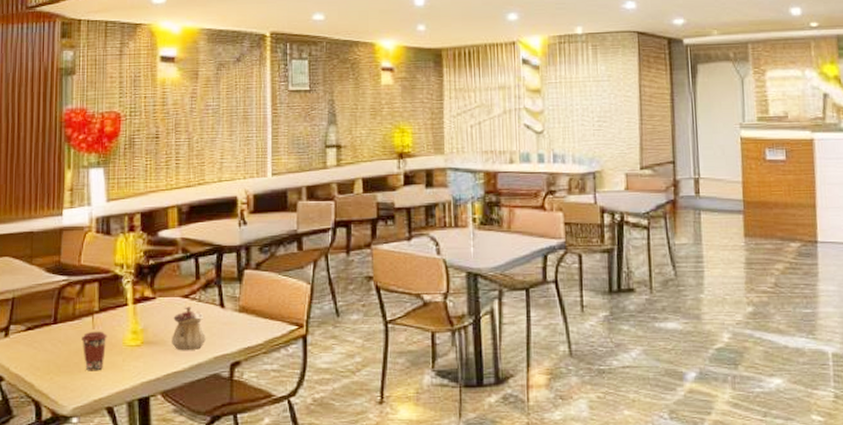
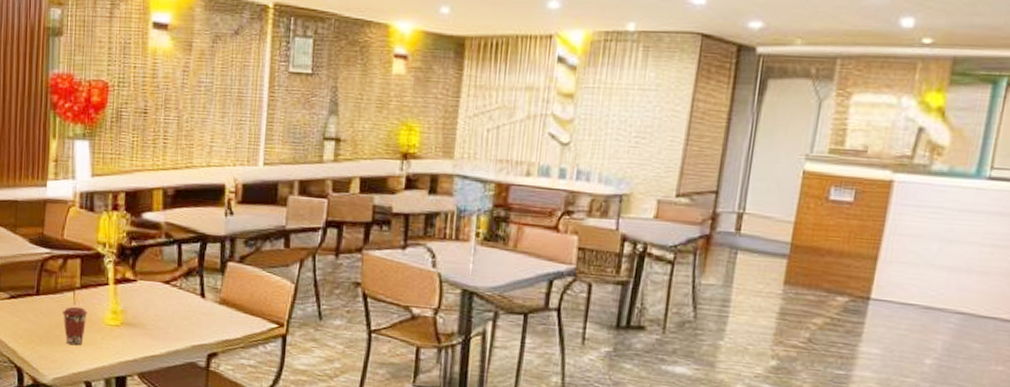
teapot: present [172,305,206,350] -> none [150,291,185,336]

